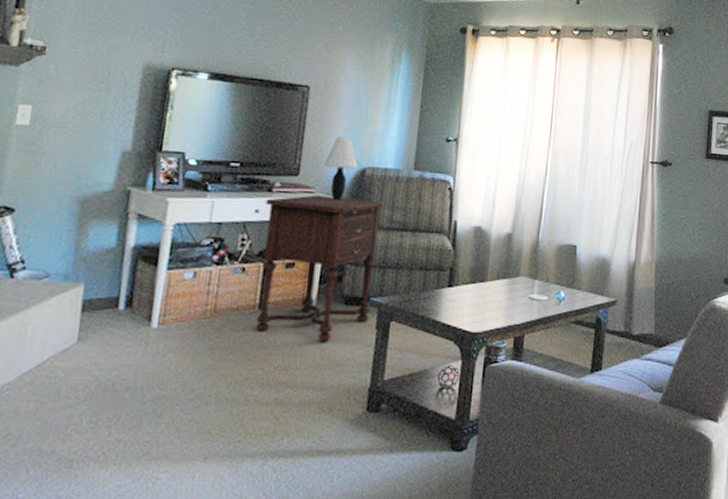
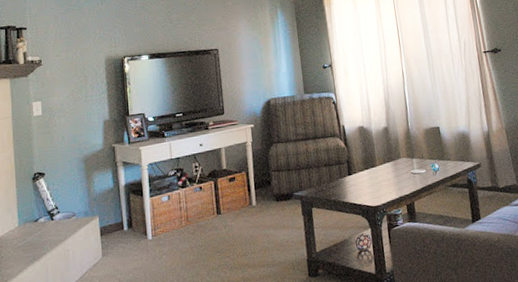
side table: present [255,195,383,342] -> none [205,121,296,231]
table lamp: present [323,137,358,200] -> none [239,80,264,127]

